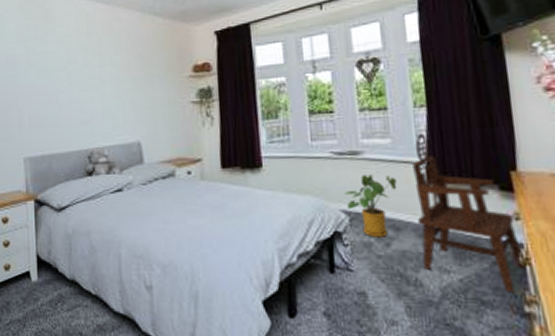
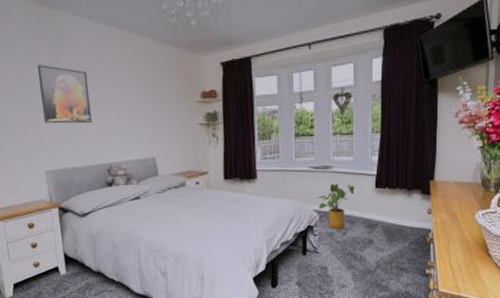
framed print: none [23,45,74,106] -> present [37,64,92,124]
armchair: present [413,134,527,293] -> none [366,153,431,262]

